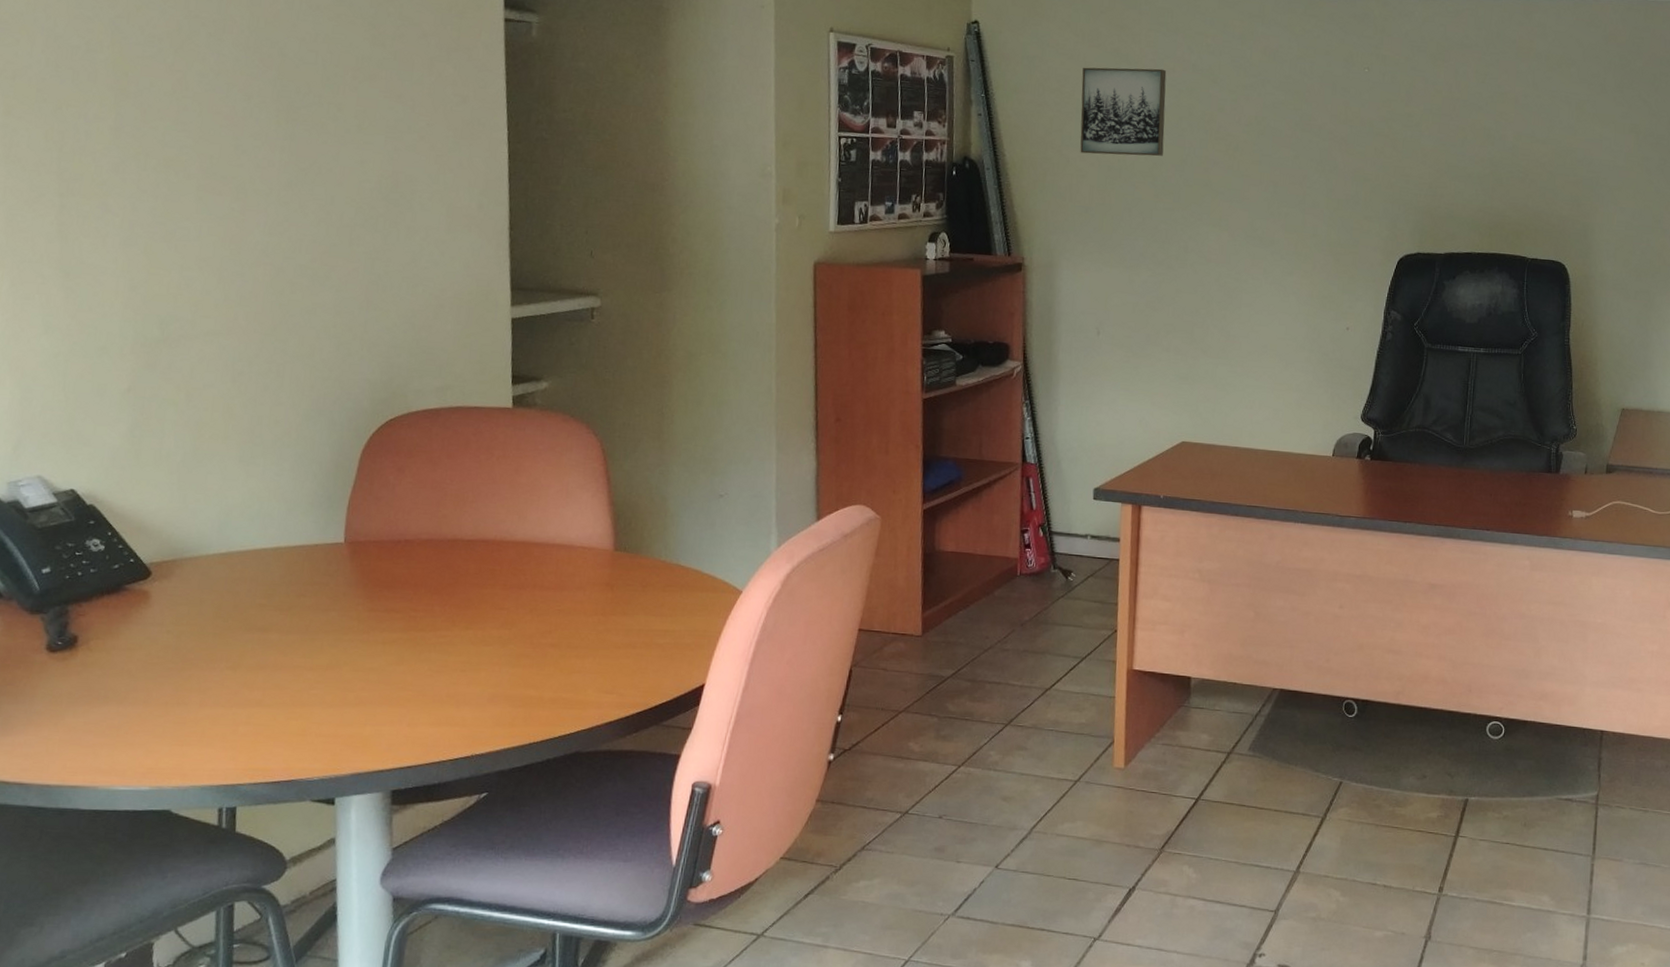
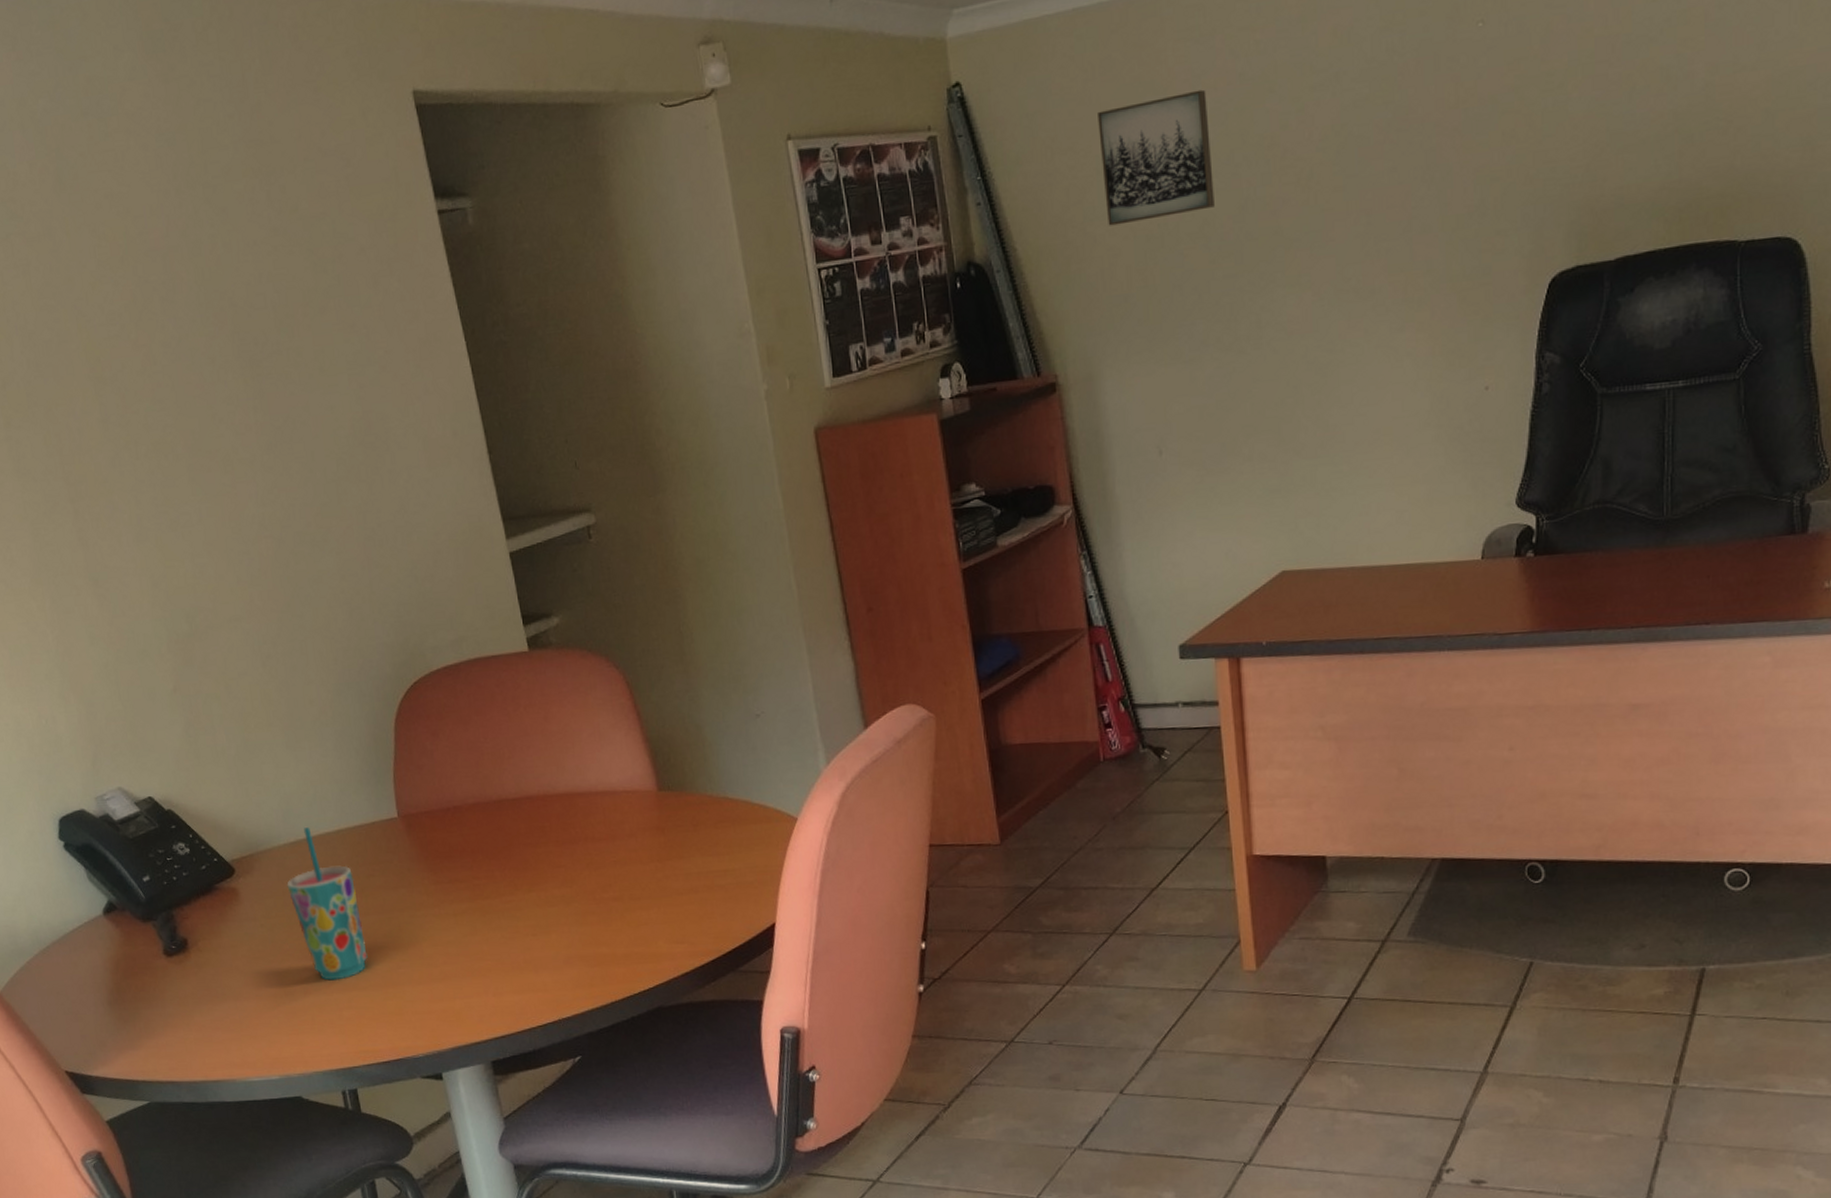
cup: none [206,541,283,695] -> present [286,827,368,981]

